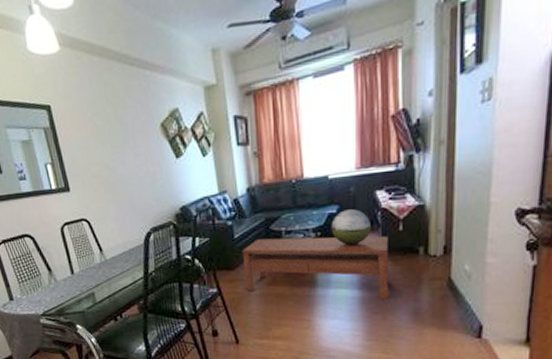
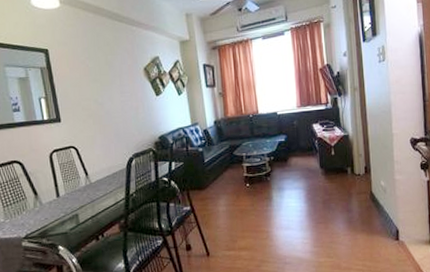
coffee table: present [242,236,389,300] -> none [211,159,329,212]
decorative sphere: present [331,209,370,245] -> none [281,138,311,167]

